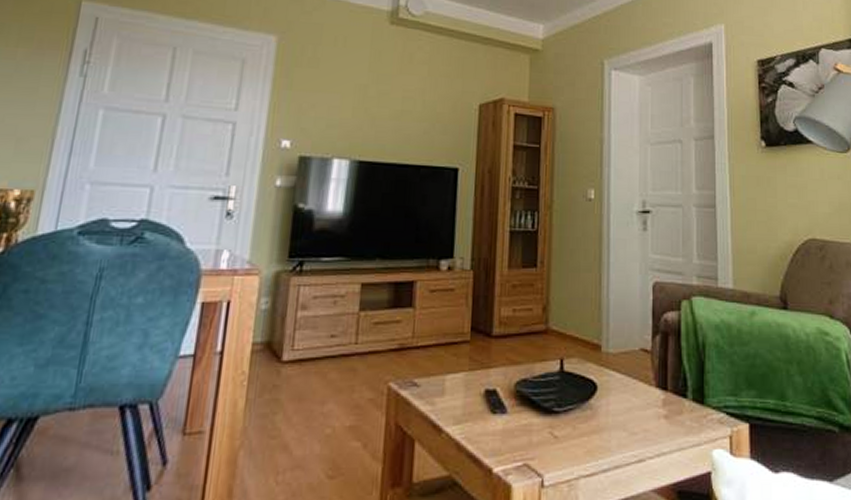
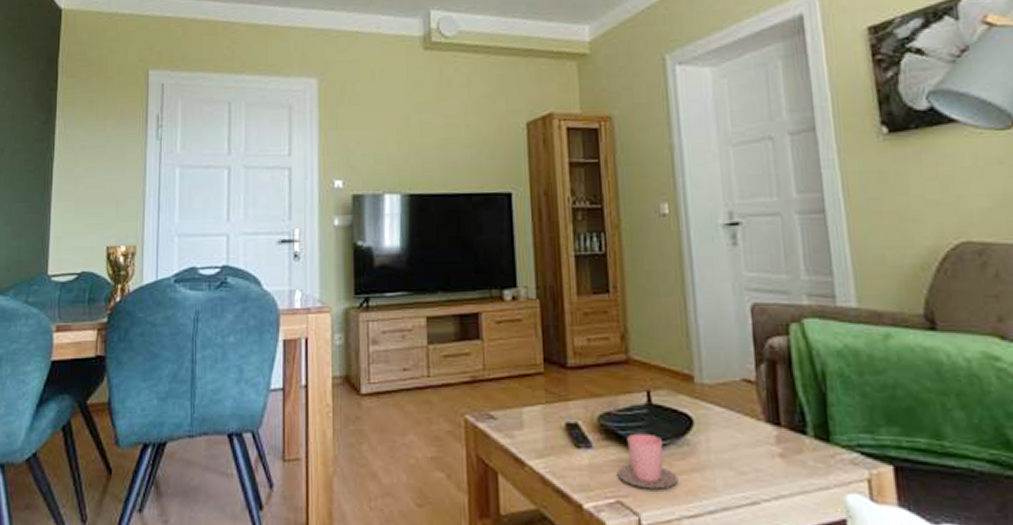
cup: none [526,399,580,451] -> present [617,433,678,489]

